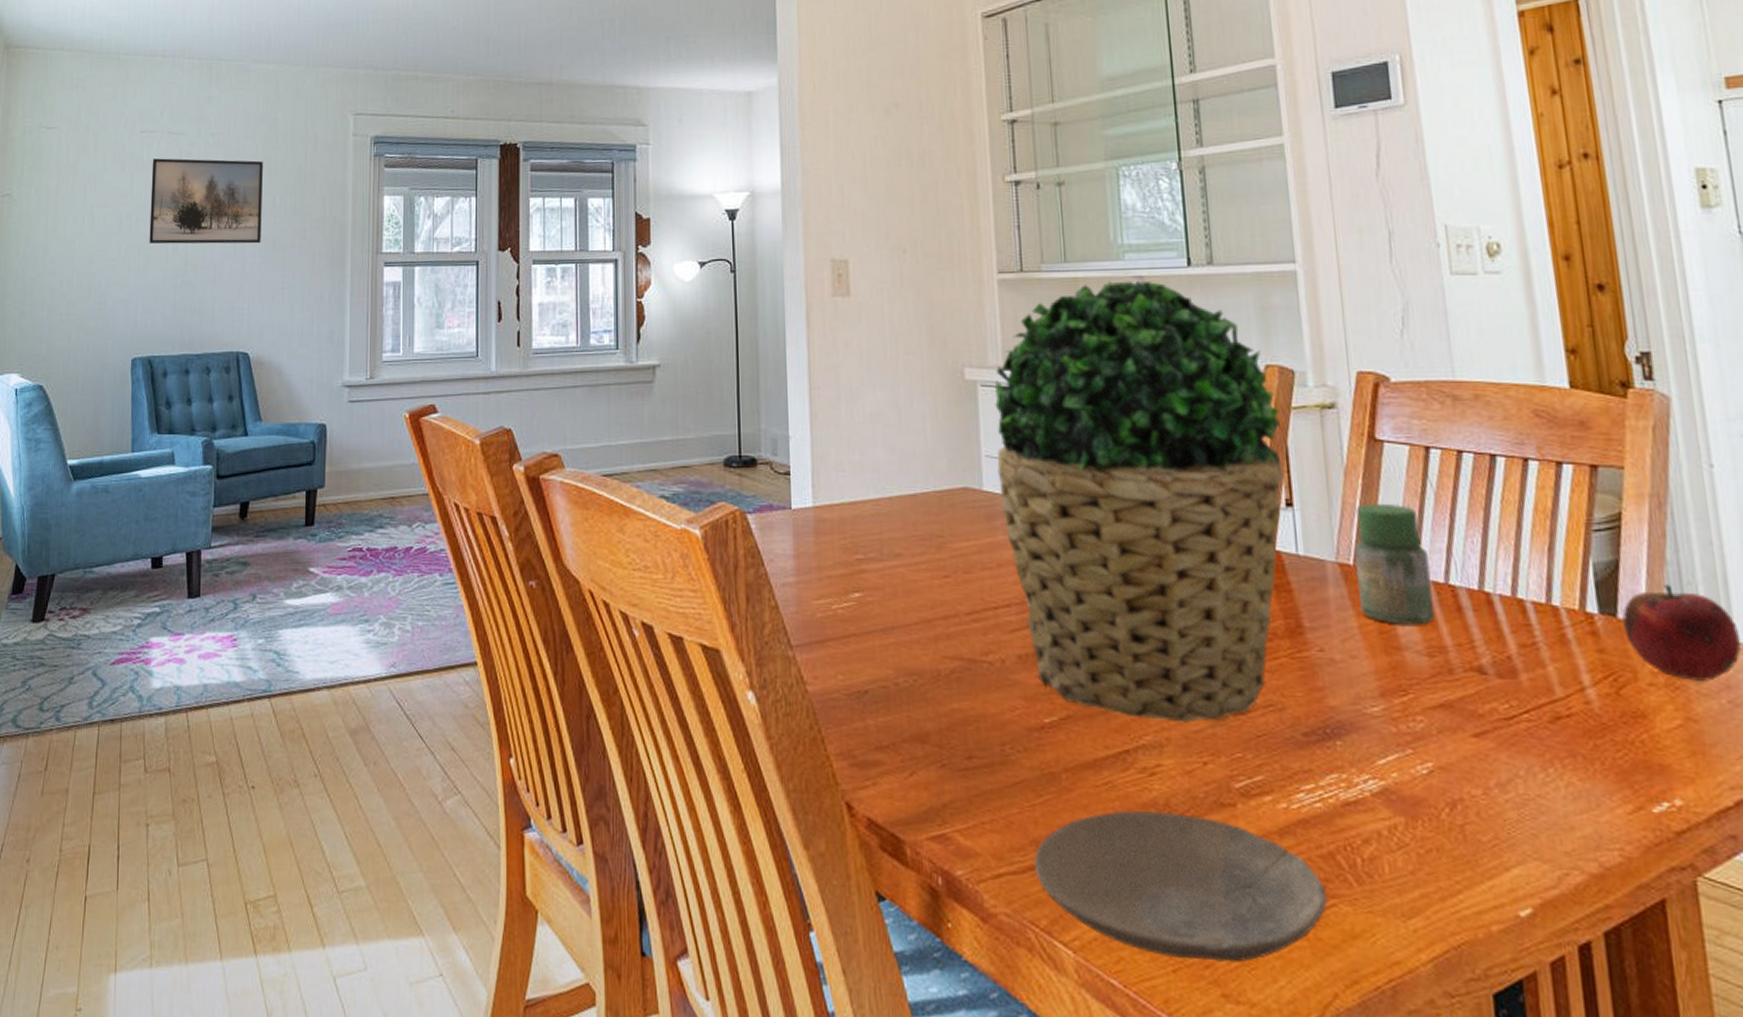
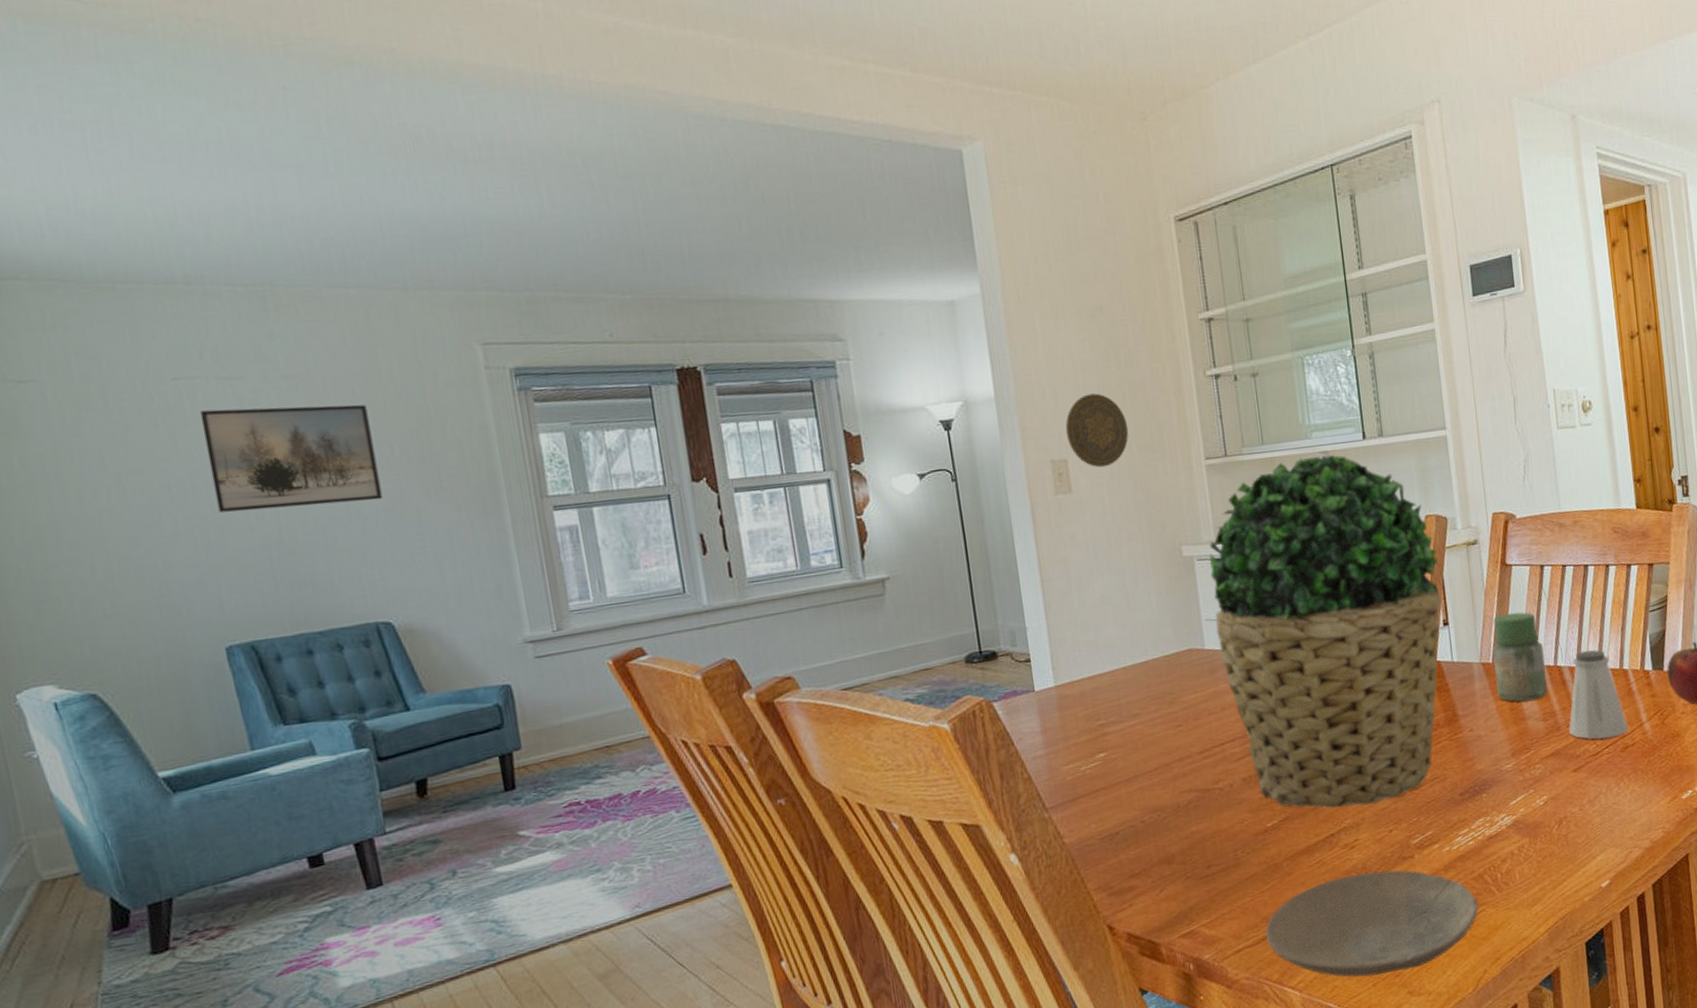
decorative plate: none [849,192,916,272] -> present [1065,393,1129,468]
saltshaker: none [1467,570,1561,700] -> present [1569,650,1628,740]

